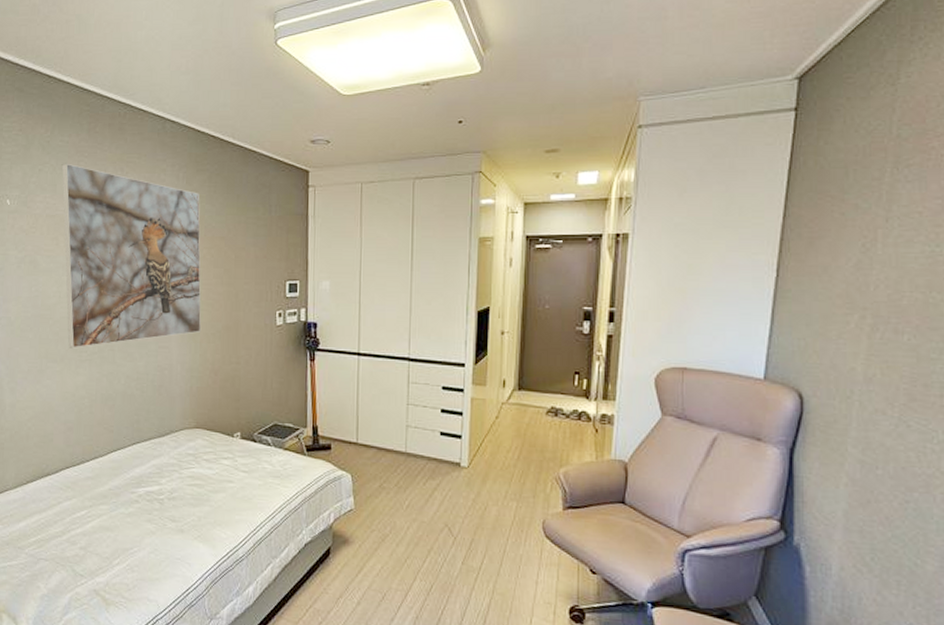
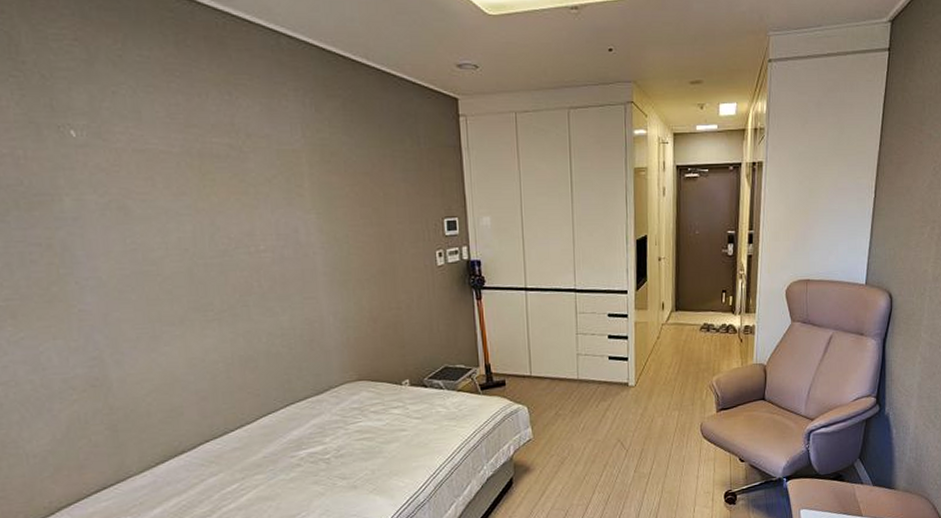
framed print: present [61,163,202,348] -> none [144,84,353,308]

